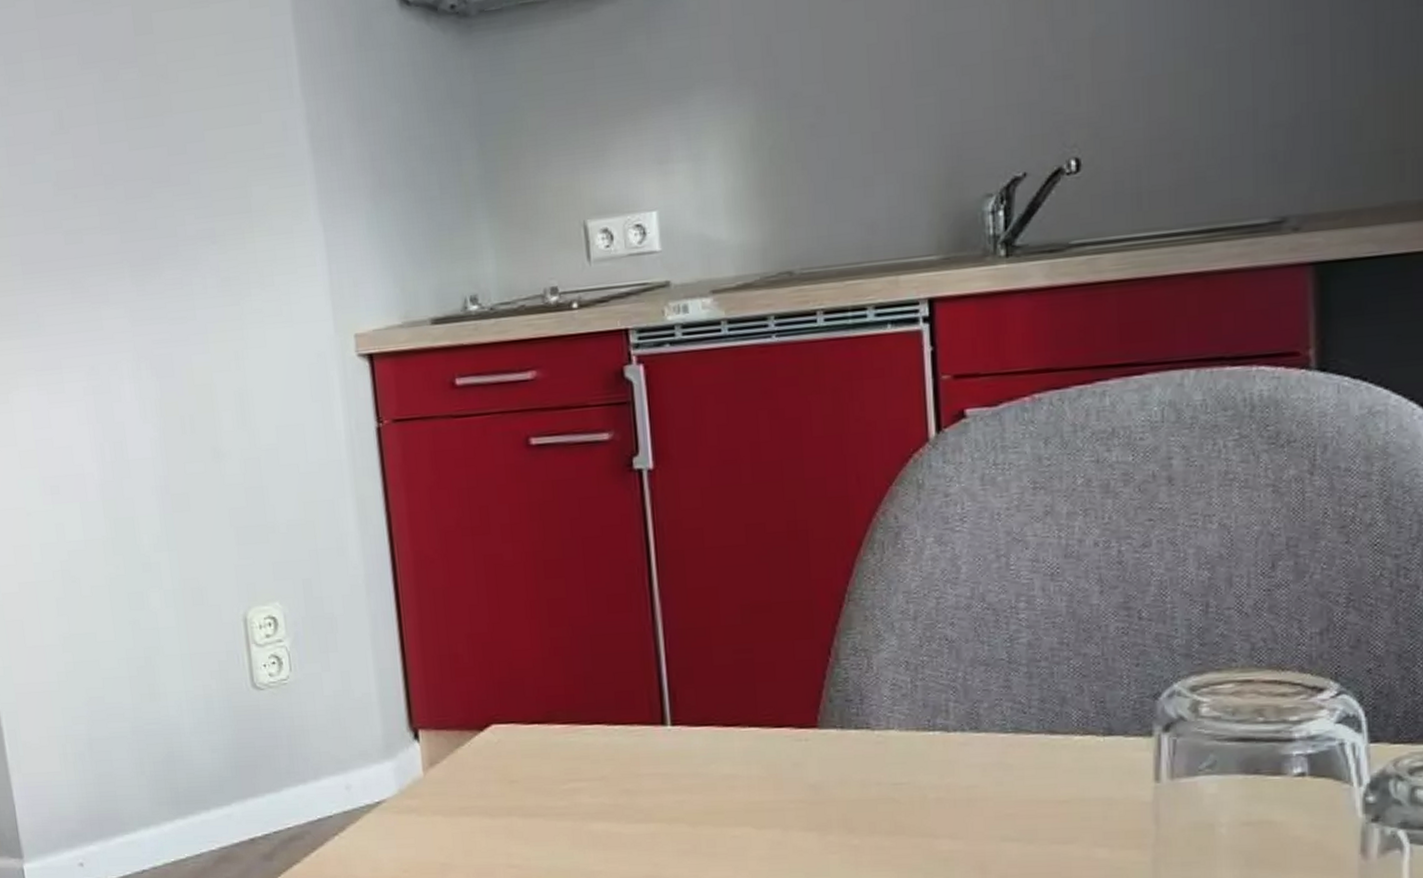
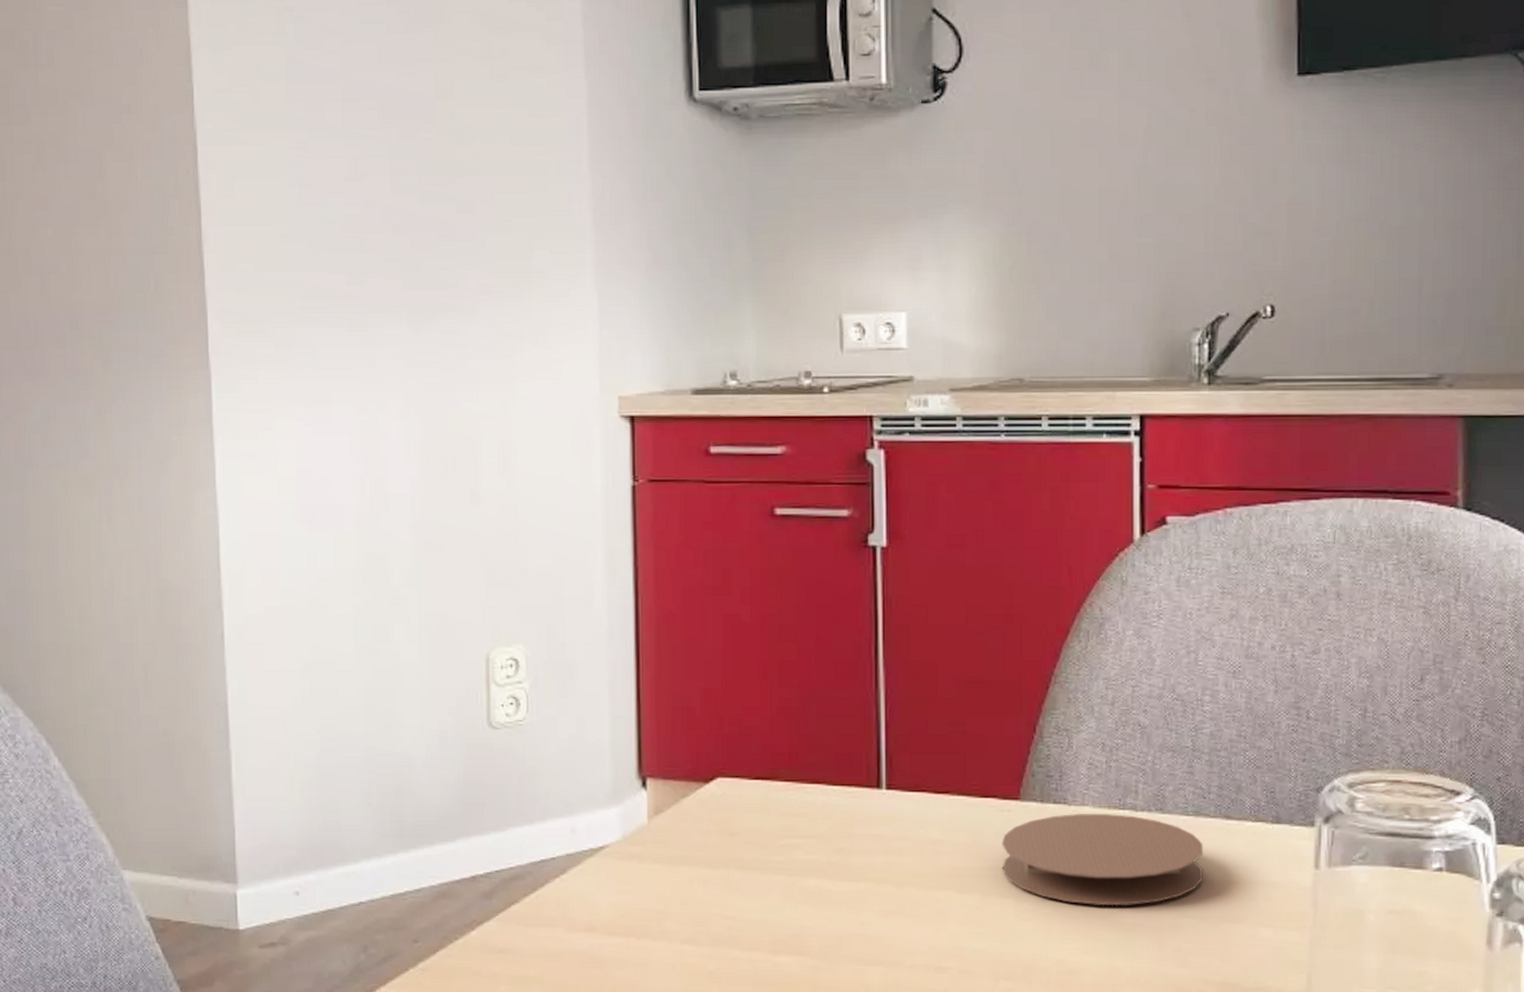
coaster: none [800,736,1028,834] -> present [1002,814,1204,906]

